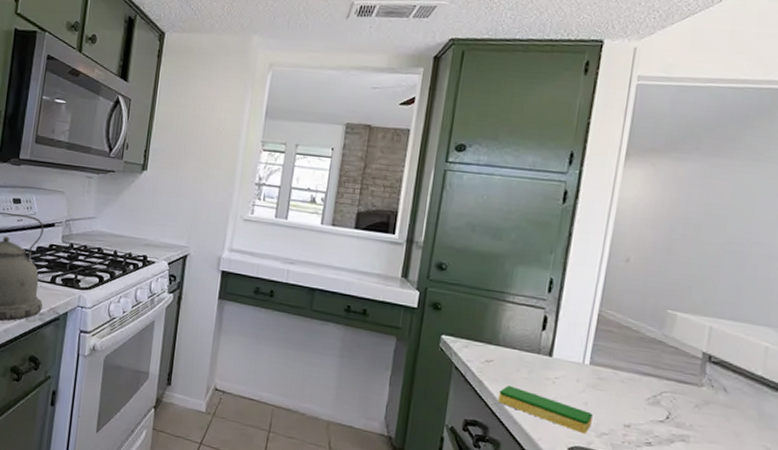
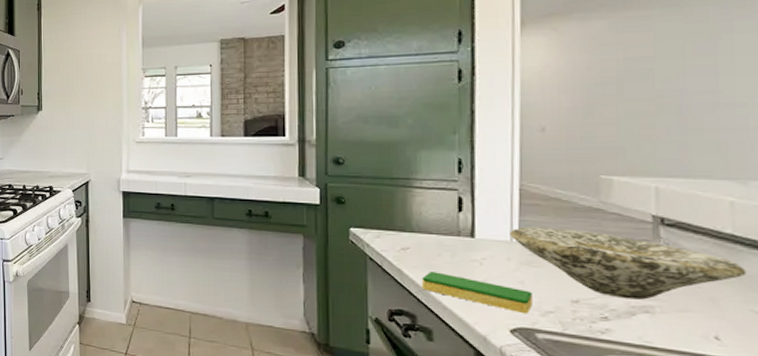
bowl: none [582,351,767,429] -> present [510,227,747,300]

